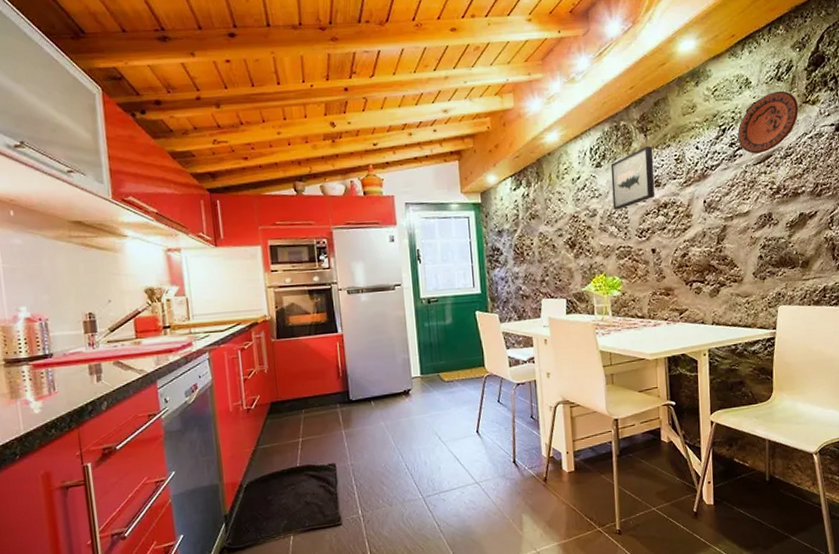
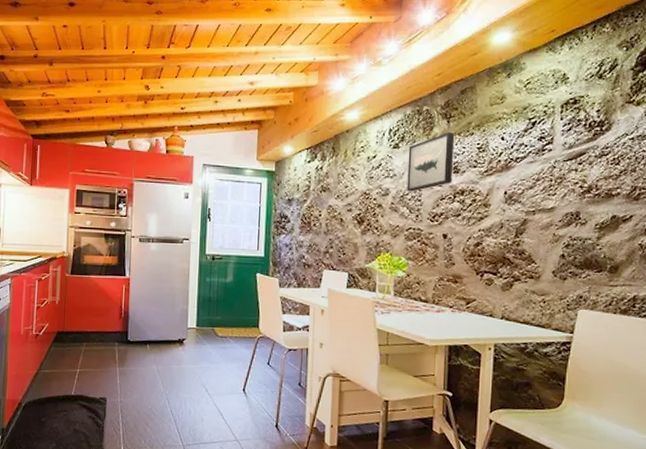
decorative plate: present [738,90,799,154] -> none [549,88,621,150]

